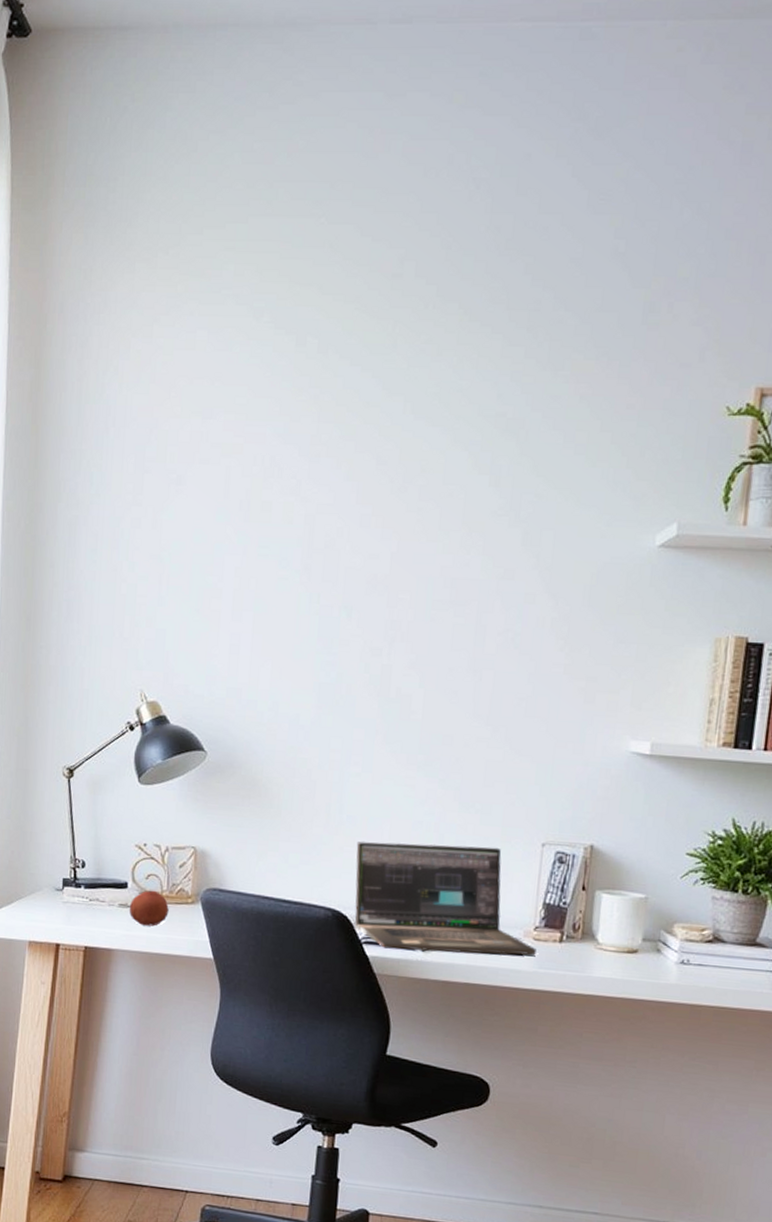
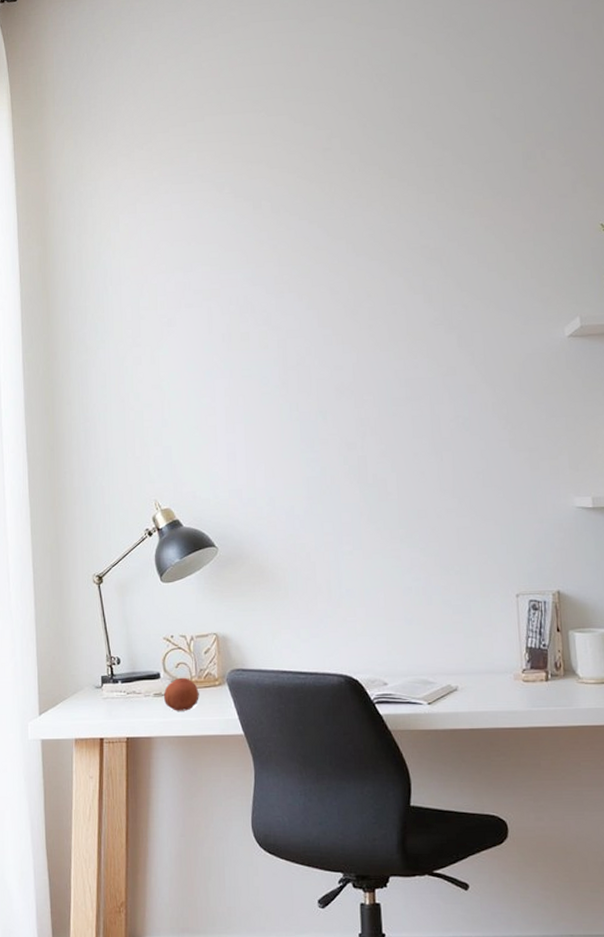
laptop: present [355,841,536,956] -> none [357,602,527,706]

